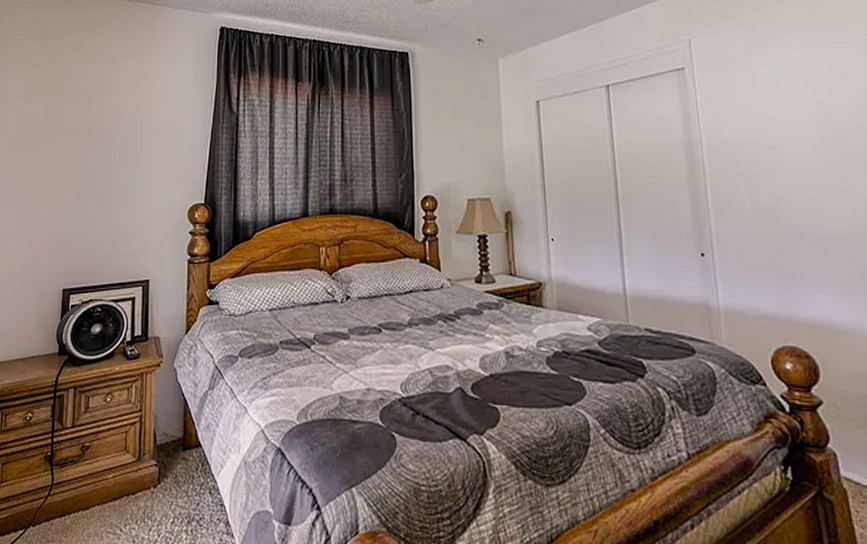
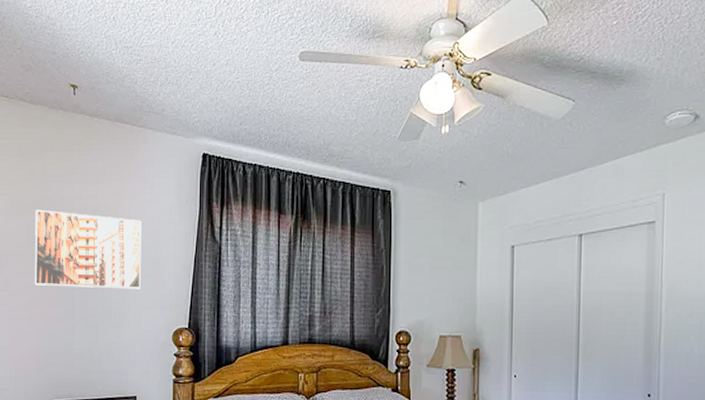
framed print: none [50,90,159,167] -> present [34,209,142,289]

